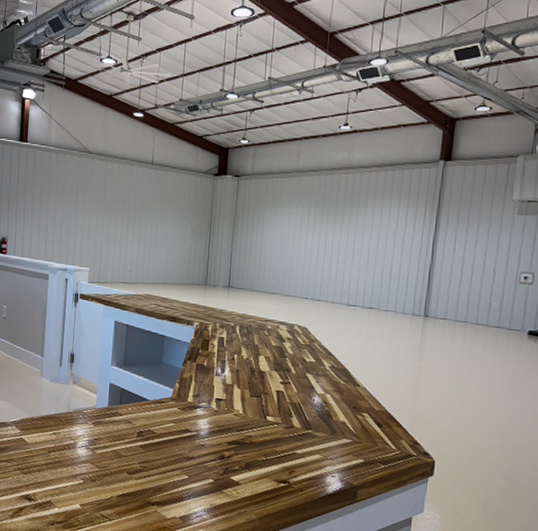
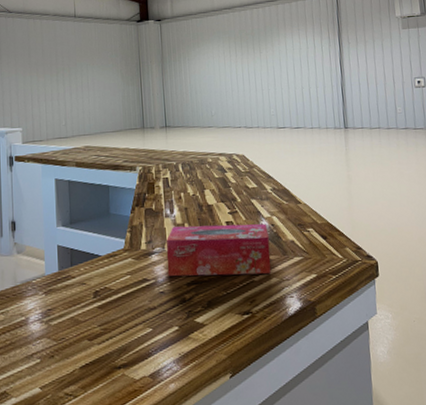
tissue box: none [210,386,320,450] -> present [166,223,272,277]

